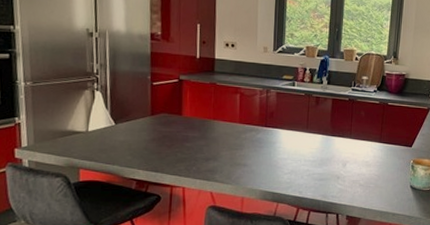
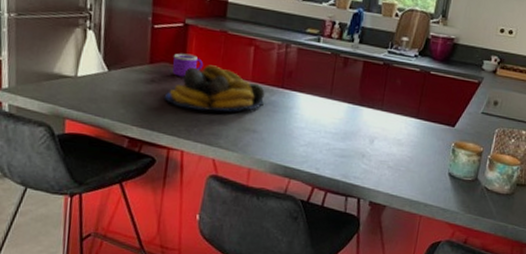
fruit bowl: none [165,112,252,151] -> present [164,65,265,112]
mug: none [171,104,197,124] -> present [172,53,203,77]

